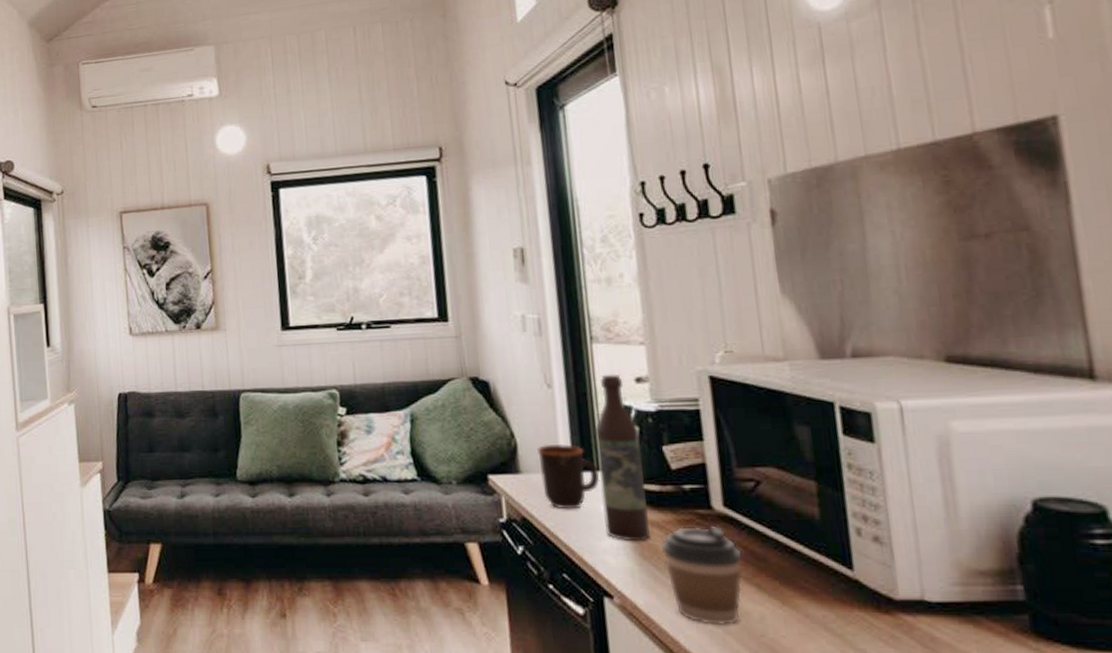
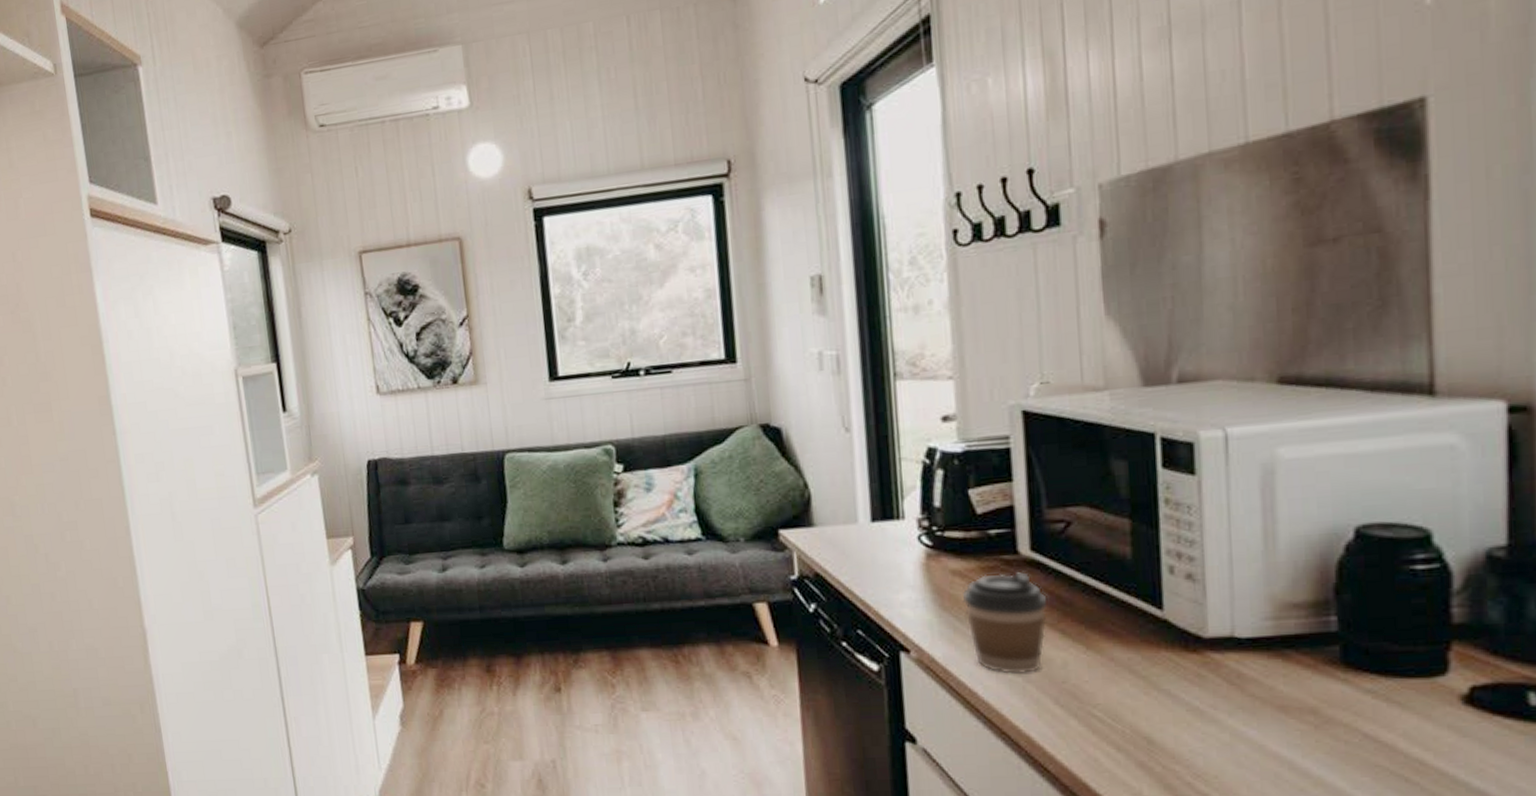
mug: present [537,443,601,510] -> none [833,492,900,562]
wine bottle: present [595,374,650,541] -> none [896,413,951,592]

